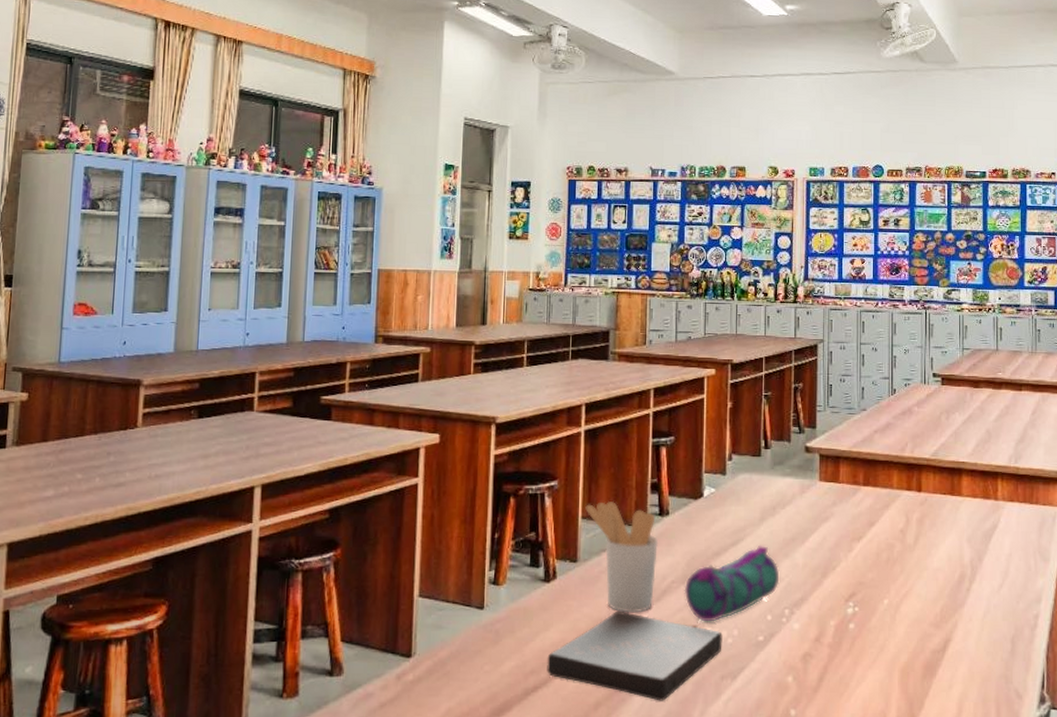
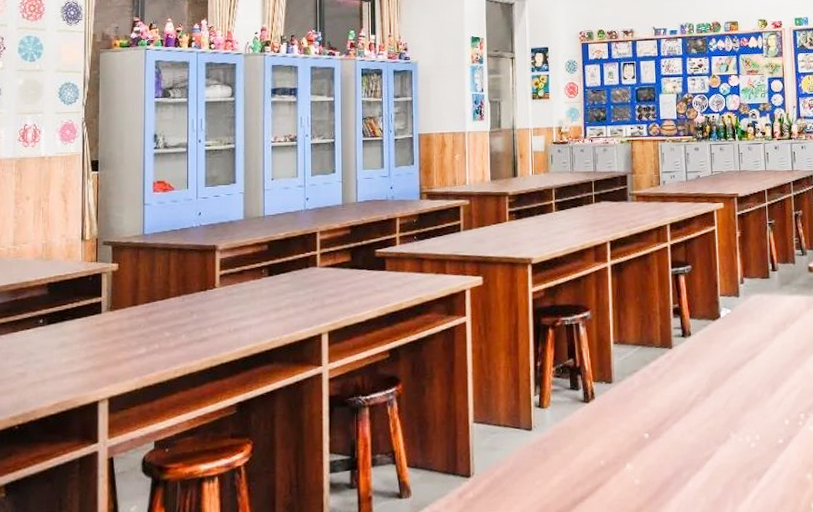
book: present [547,610,723,701] -> none [591,424,747,503]
utensil holder: present [585,501,659,612] -> none [616,327,684,425]
pencil case: present [684,545,780,622] -> none [709,357,794,430]

